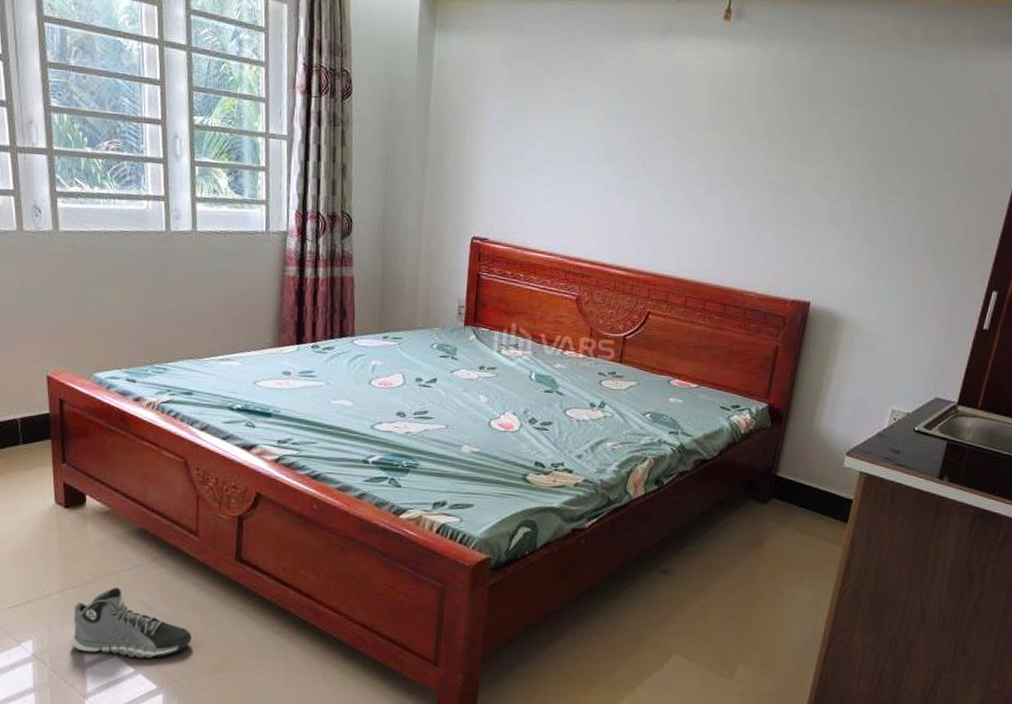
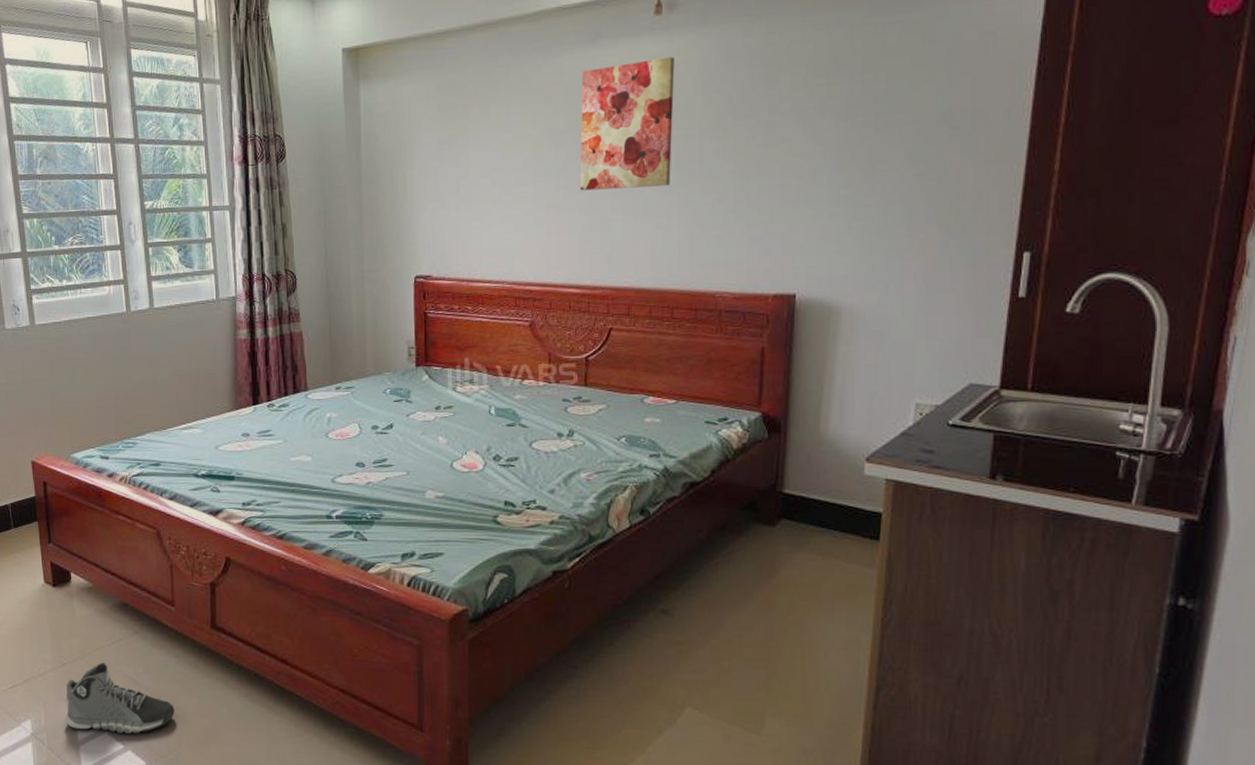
wall art: none [637,61,736,186] -> present [580,56,675,191]

